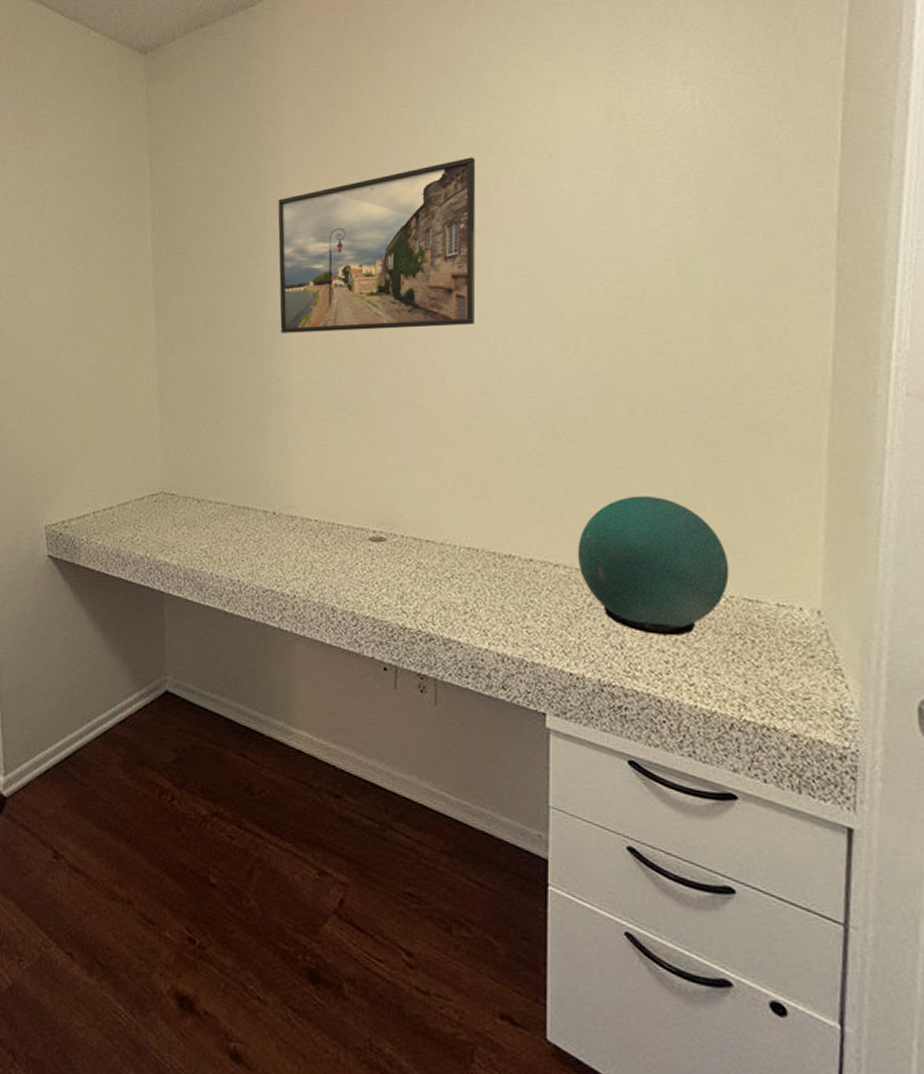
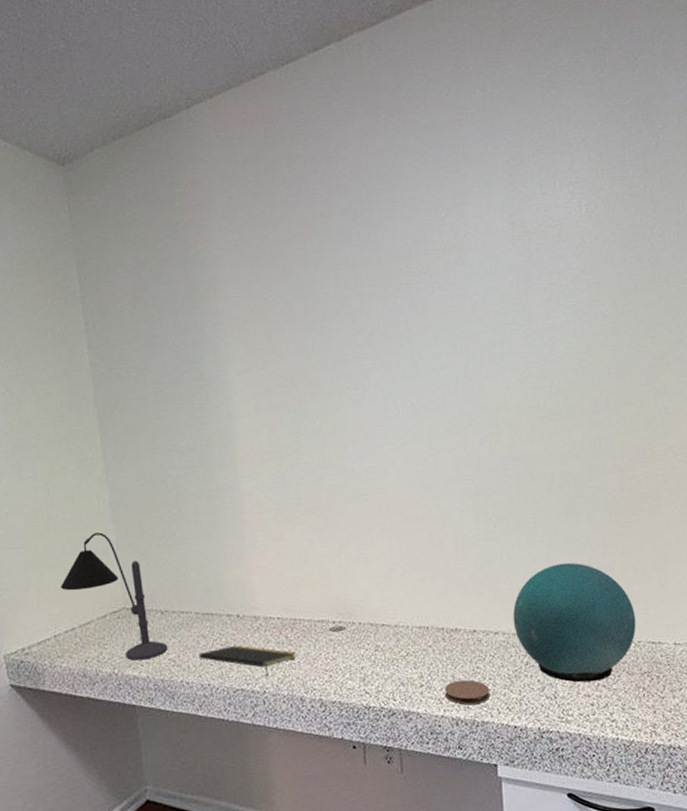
desk lamp: none [104,414,201,547] -> present [61,532,168,660]
notepad: none [231,543,332,582] -> present [199,645,297,678]
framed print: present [278,157,476,333] -> none [214,264,410,442]
coaster: none [492,612,544,643] -> present [445,679,490,705]

